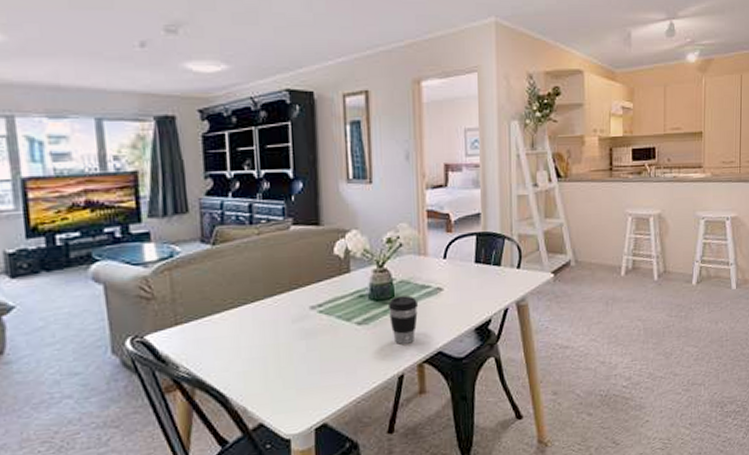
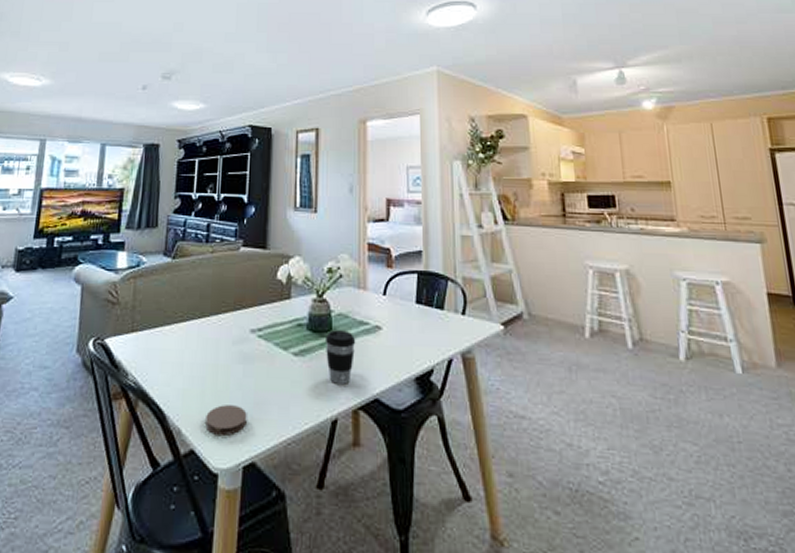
coaster: none [272,377,315,407] -> present [205,405,247,436]

